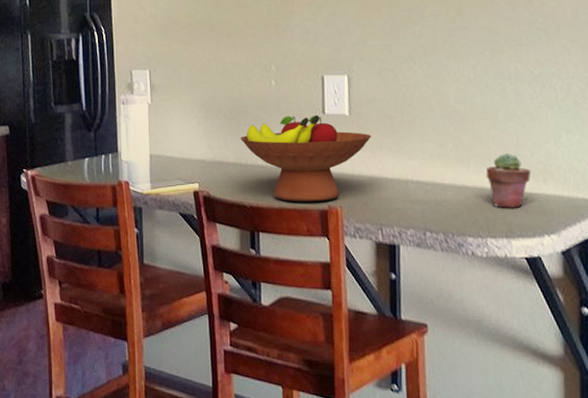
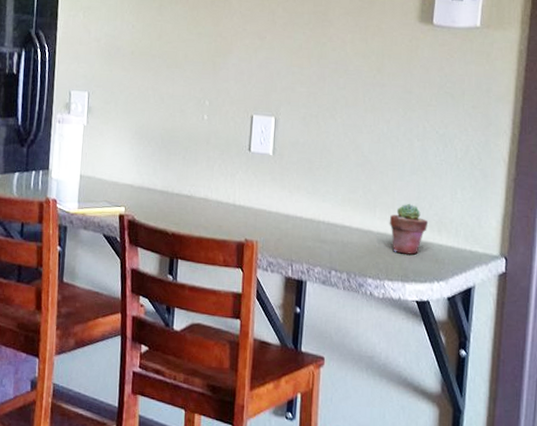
fruit bowl: present [241,114,372,202] -> none [169,149,291,234]

